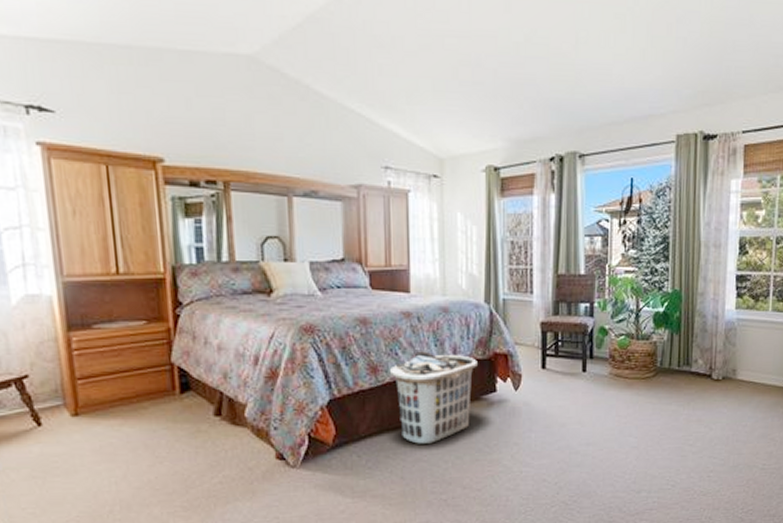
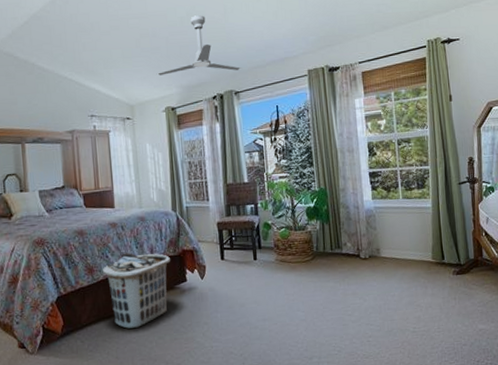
ceiling fan: none [477,42,591,125] -> present [156,15,242,76]

